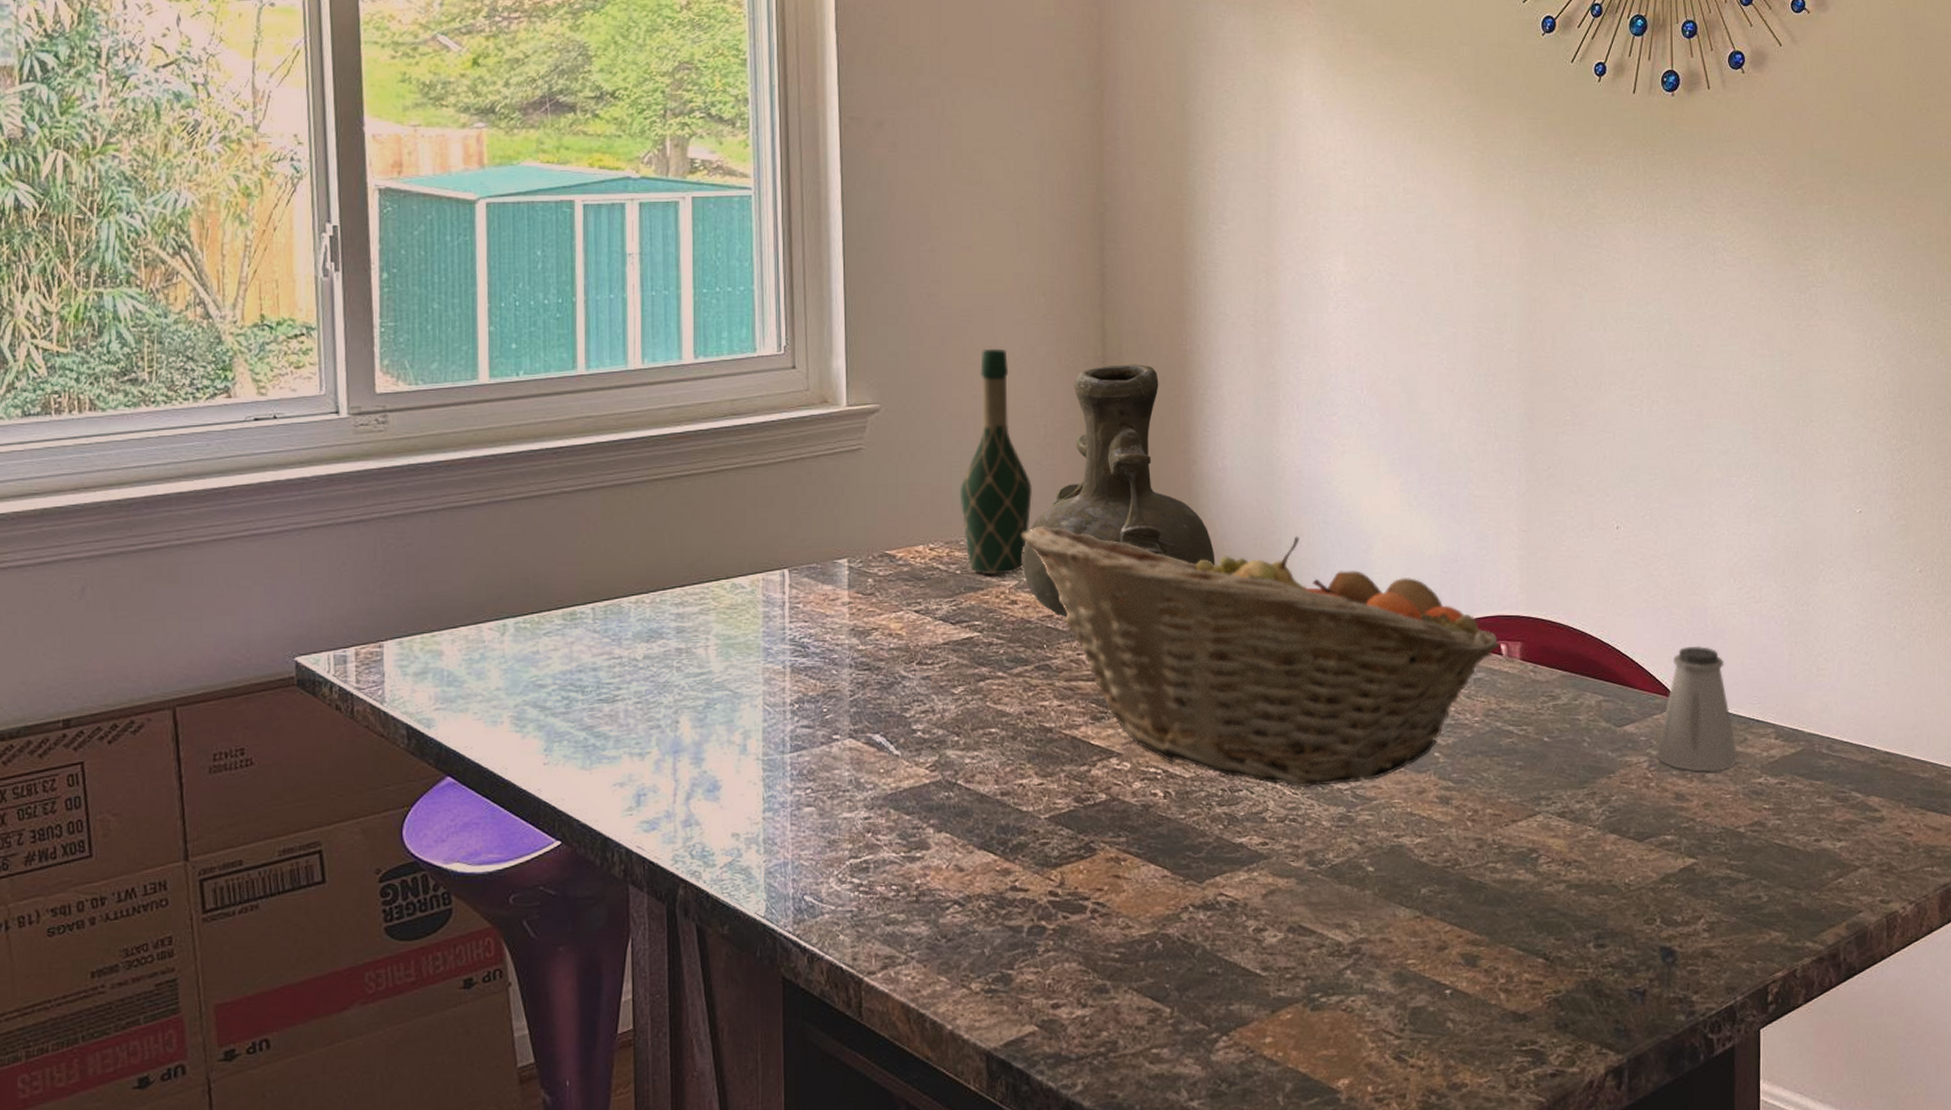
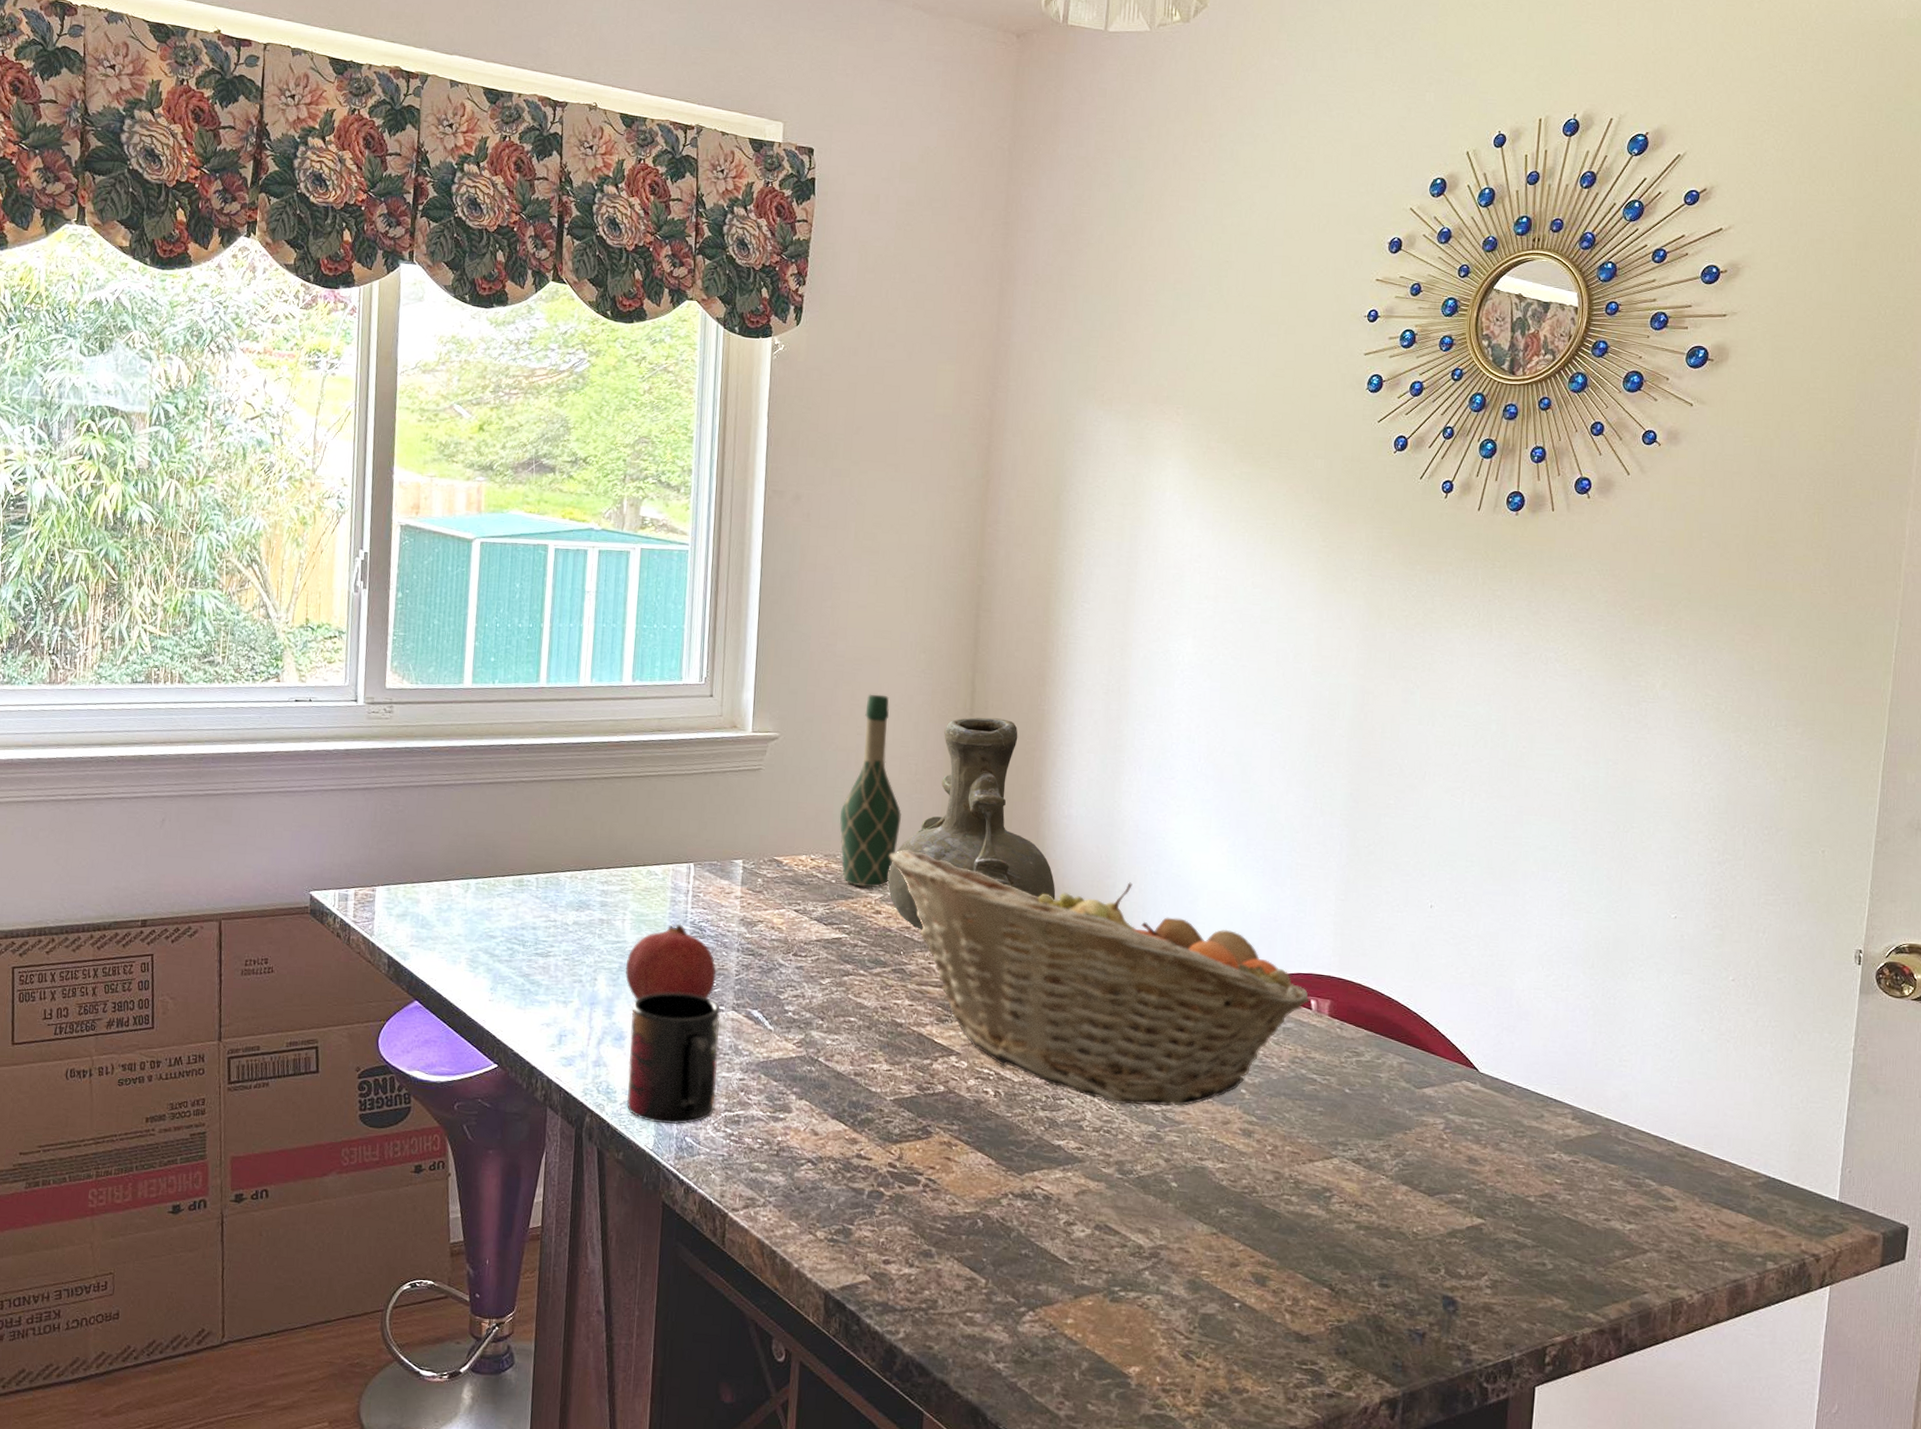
fruit: none [713,643,826,740] -> present [625,923,717,1000]
mug: none [725,724,837,884] -> present [626,992,721,1124]
saltshaker: present [1656,645,1738,772] -> none [1452,1023,1534,1142]

